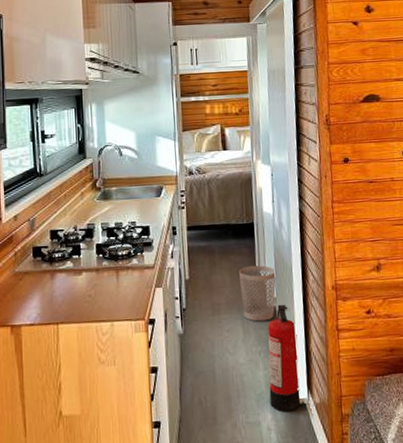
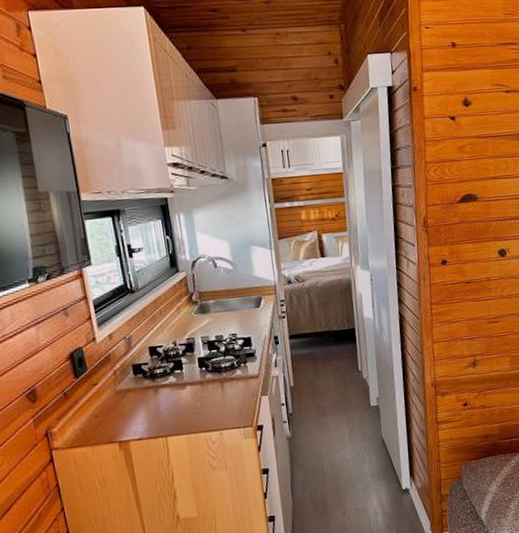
wastebasket: present [239,265,277,322] -> none [342,368,379,421]
fire extinguisher: present [267,304,301,412] -> none [371,402,404,498]

